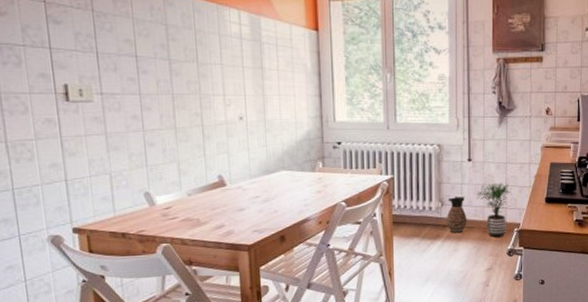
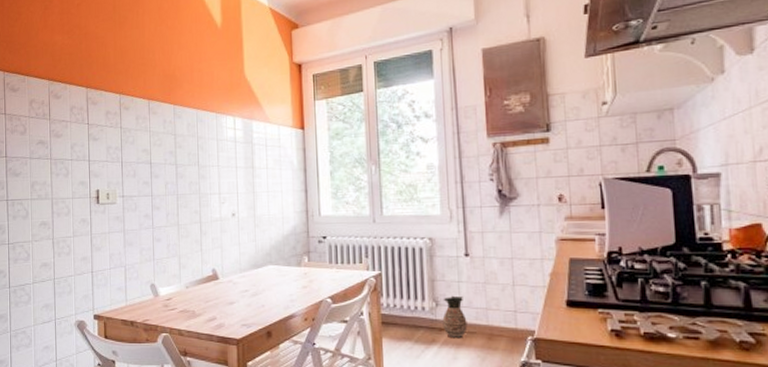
potted plant: present [477,182,513,238] -> none [477,280,523,346]

